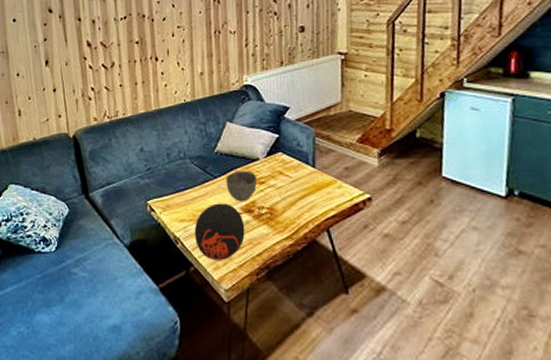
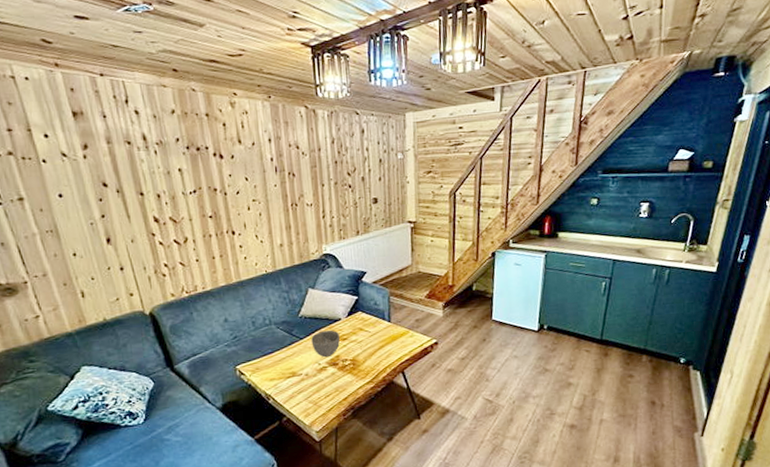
decorative ball: present [194,203,245,260] -> none [284,360,332,409]

